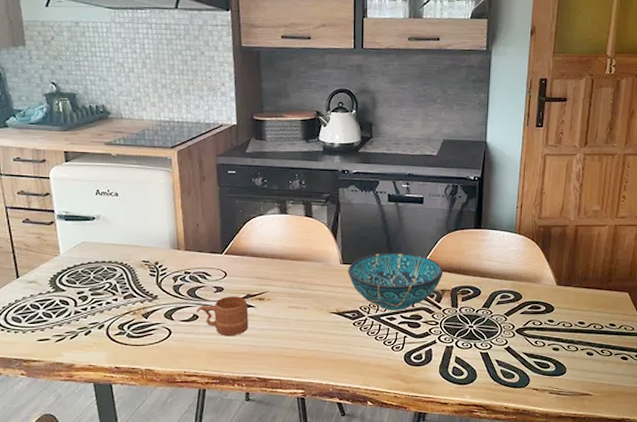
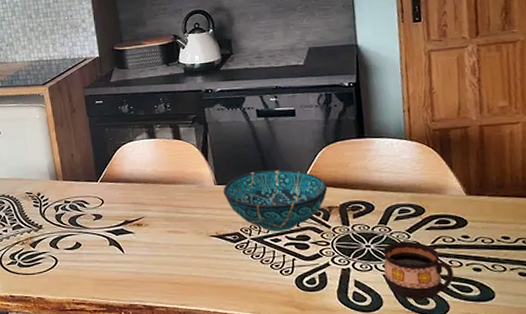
mug: present [196,296,249,337] -> none [78,223,130,264]
cup: none [481,323,537,375] -> present [383,241,454,300]

